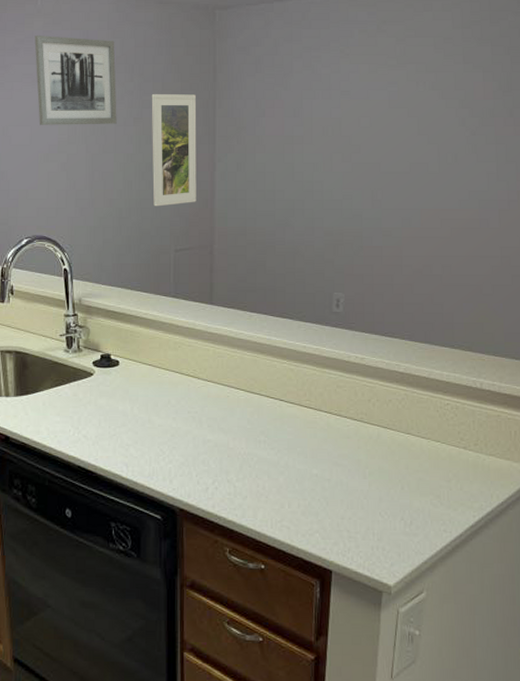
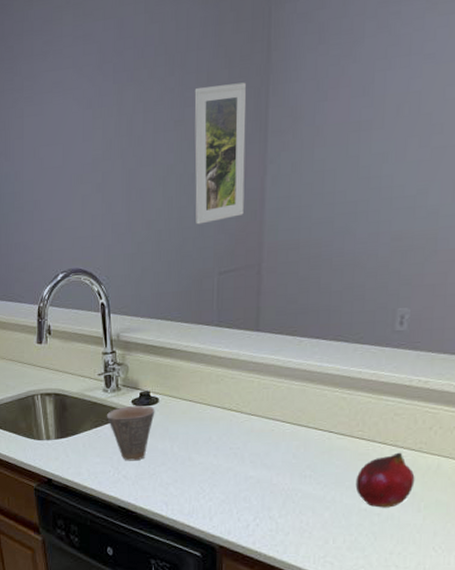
wall art: present [34,36,117,125] -> none [64,27,156,142]
cup: none [67,366,116,421] -> present [106,405,155,461]
fruit: none [306,421,359,474] -> present [355,452,415,508]

